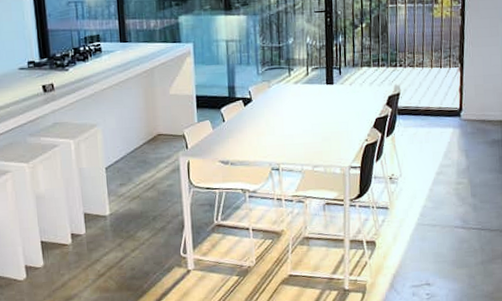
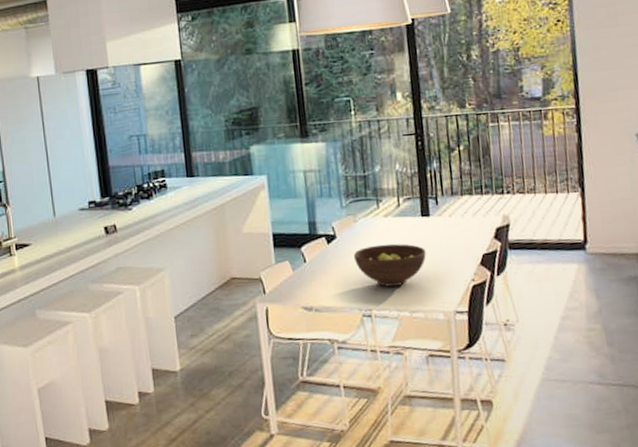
fruit bowl: none [266,107,328,145] -> present [353,244,426,287]

